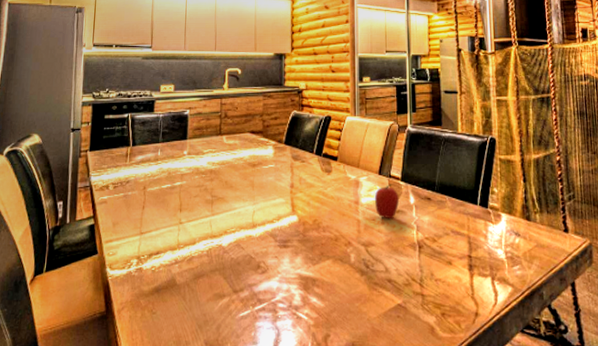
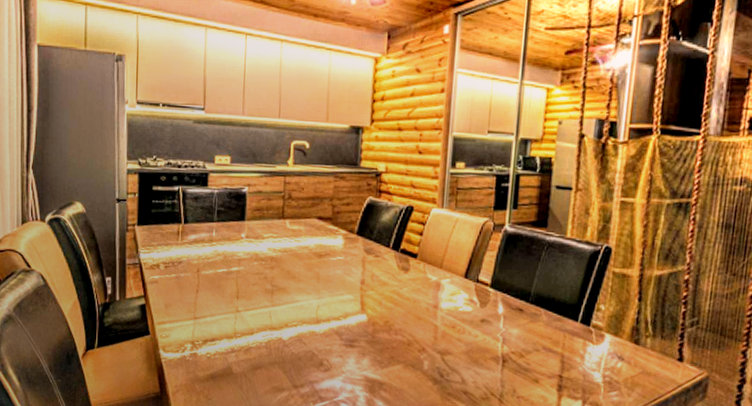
fruit: present [374,184,399,220] -> none [456,289,485,329]

